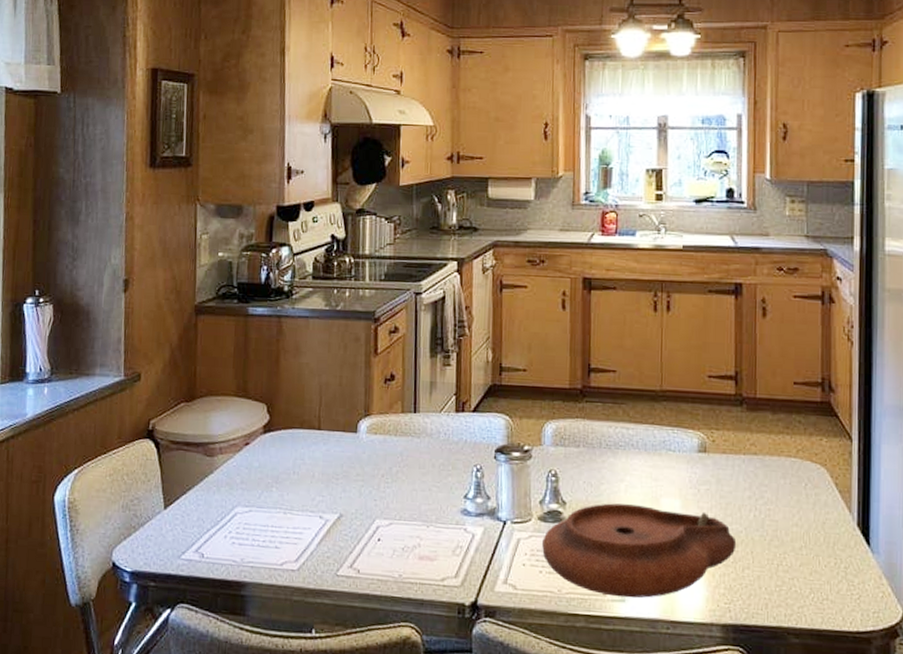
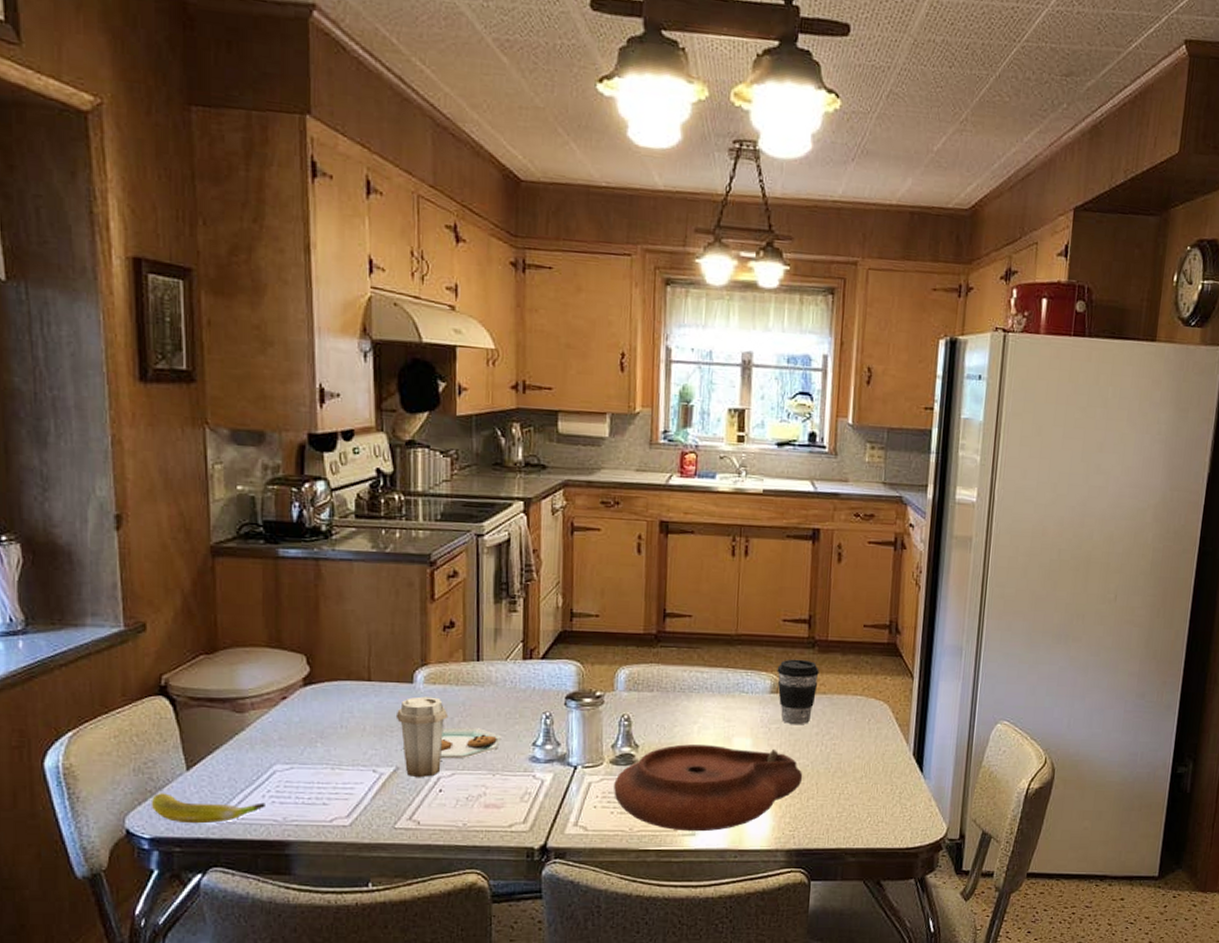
banana: none [133,529,227,561] -> present [150,793,265,824]
plate: none [341,446,436,526] -> present [395,696,502,778]
coffee cup: none [704,416,749,488] -> present [777,659,819,725]

